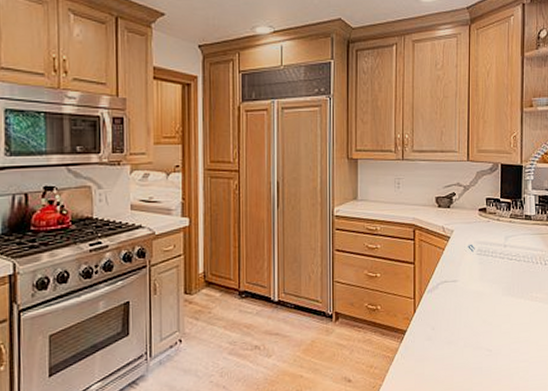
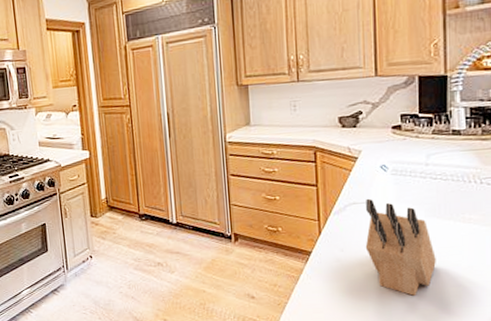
knife block: none [453,277,510,372] -> present [365,198,436,296]

